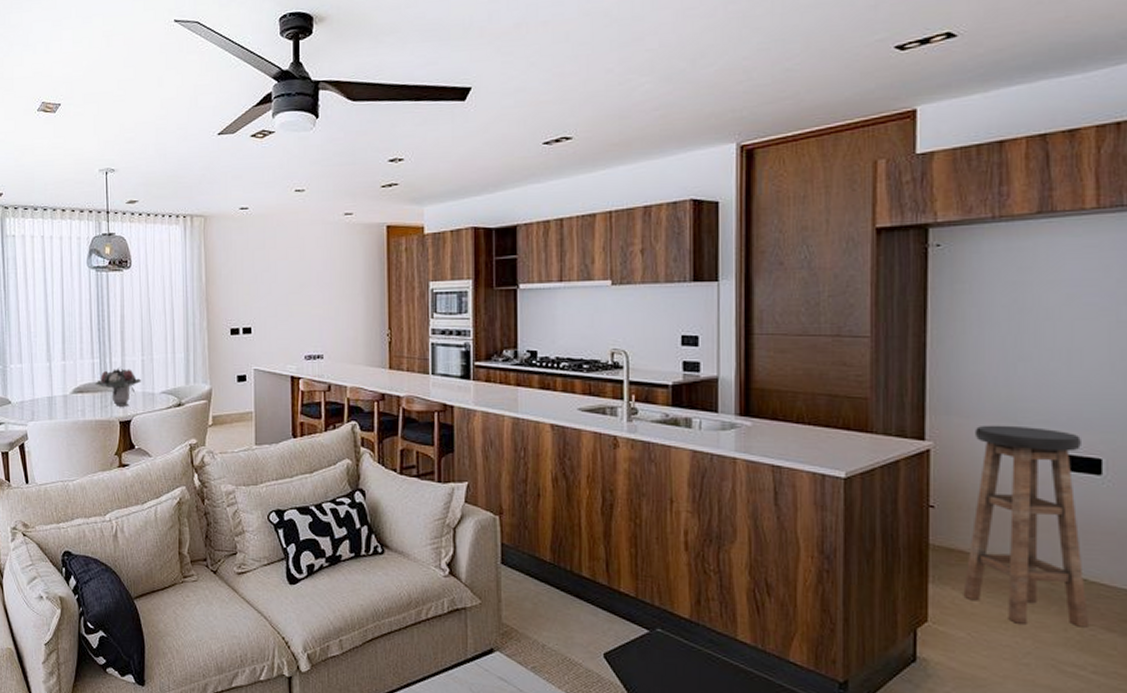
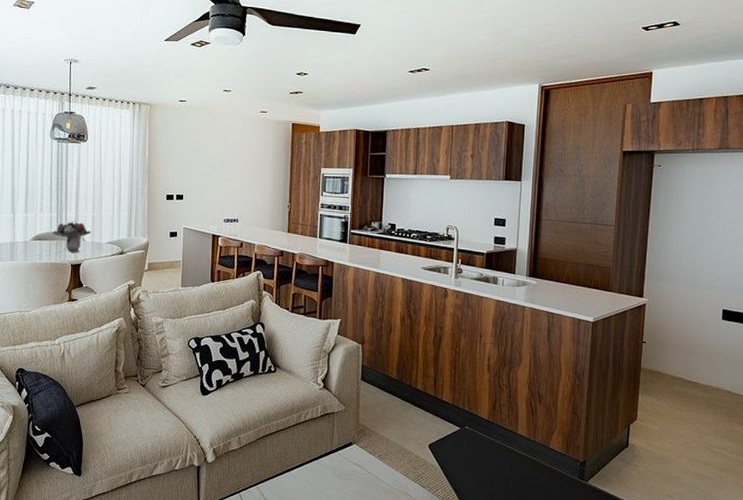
bar stool: present [963,425,1088,628] -> none [659,288,734,423]

